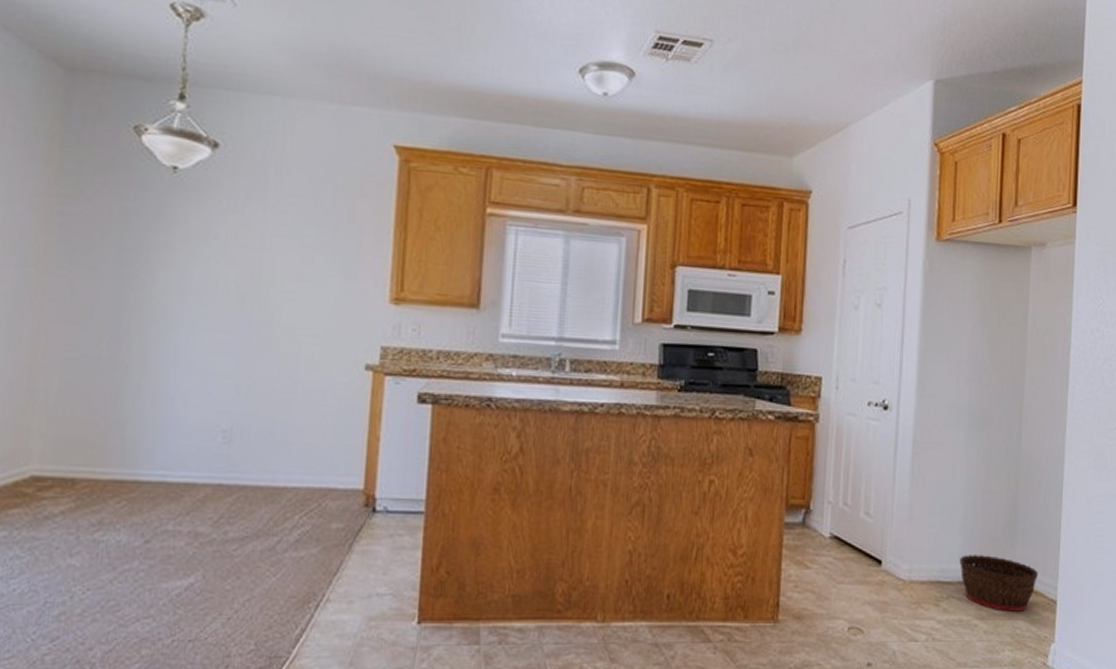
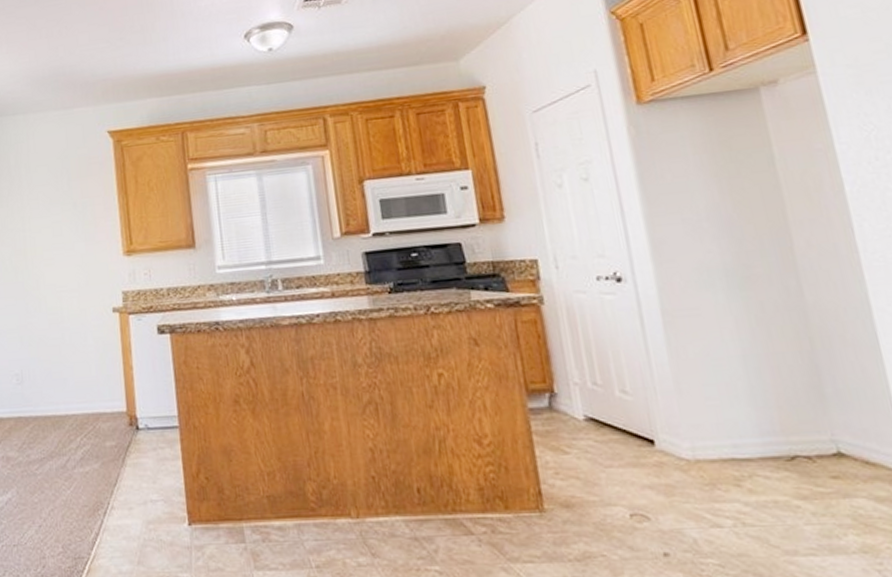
basket: present [960,555,1038,612] -> none [755,425,872,489]

